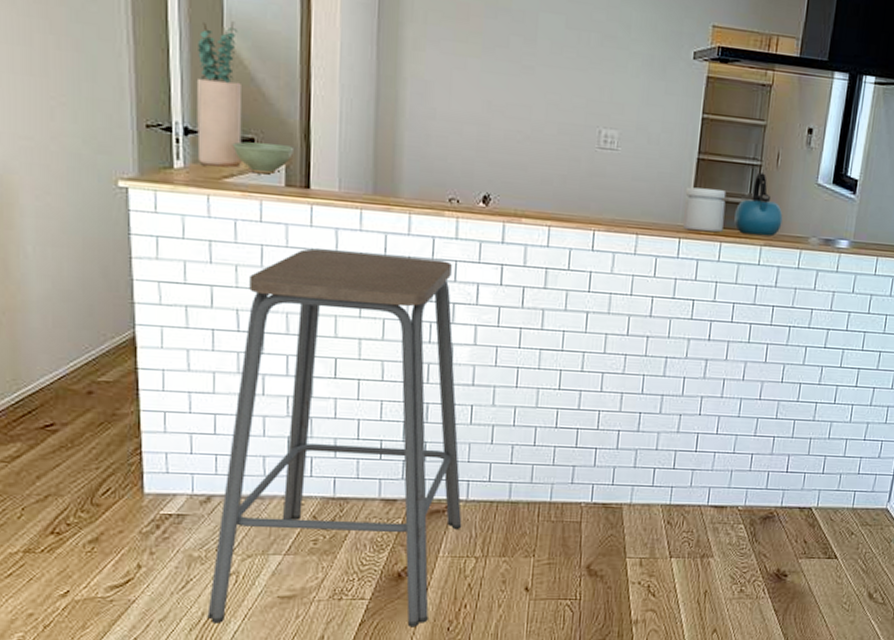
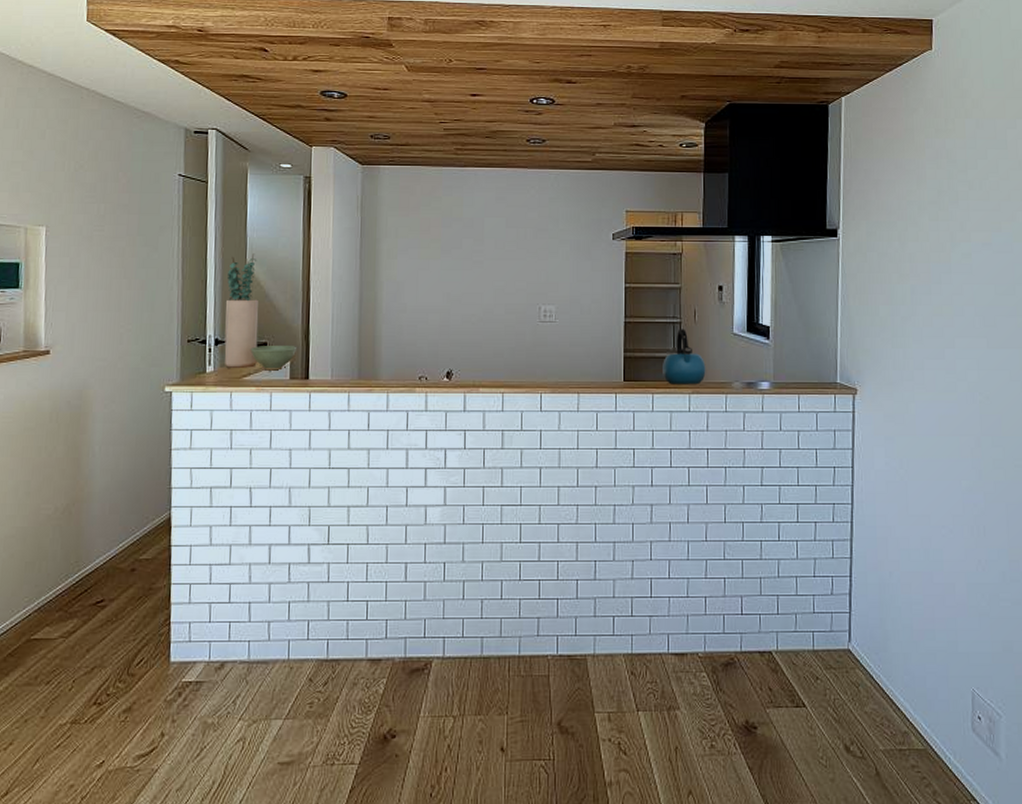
bar stool: present [207,248,462,627] -> none [217,429,440,794]
jar: present [683,187,727,233] -> none [617,347,653,386]

